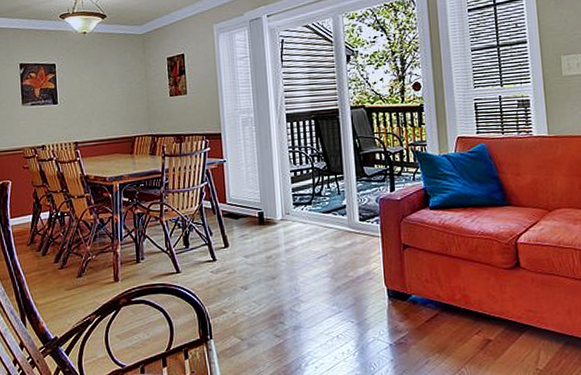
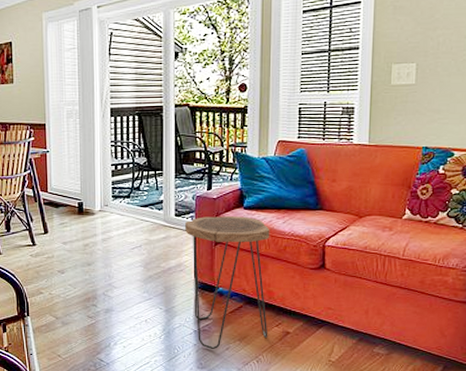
side table: none [371,217,469,365] -> present [185,216,270,350]

